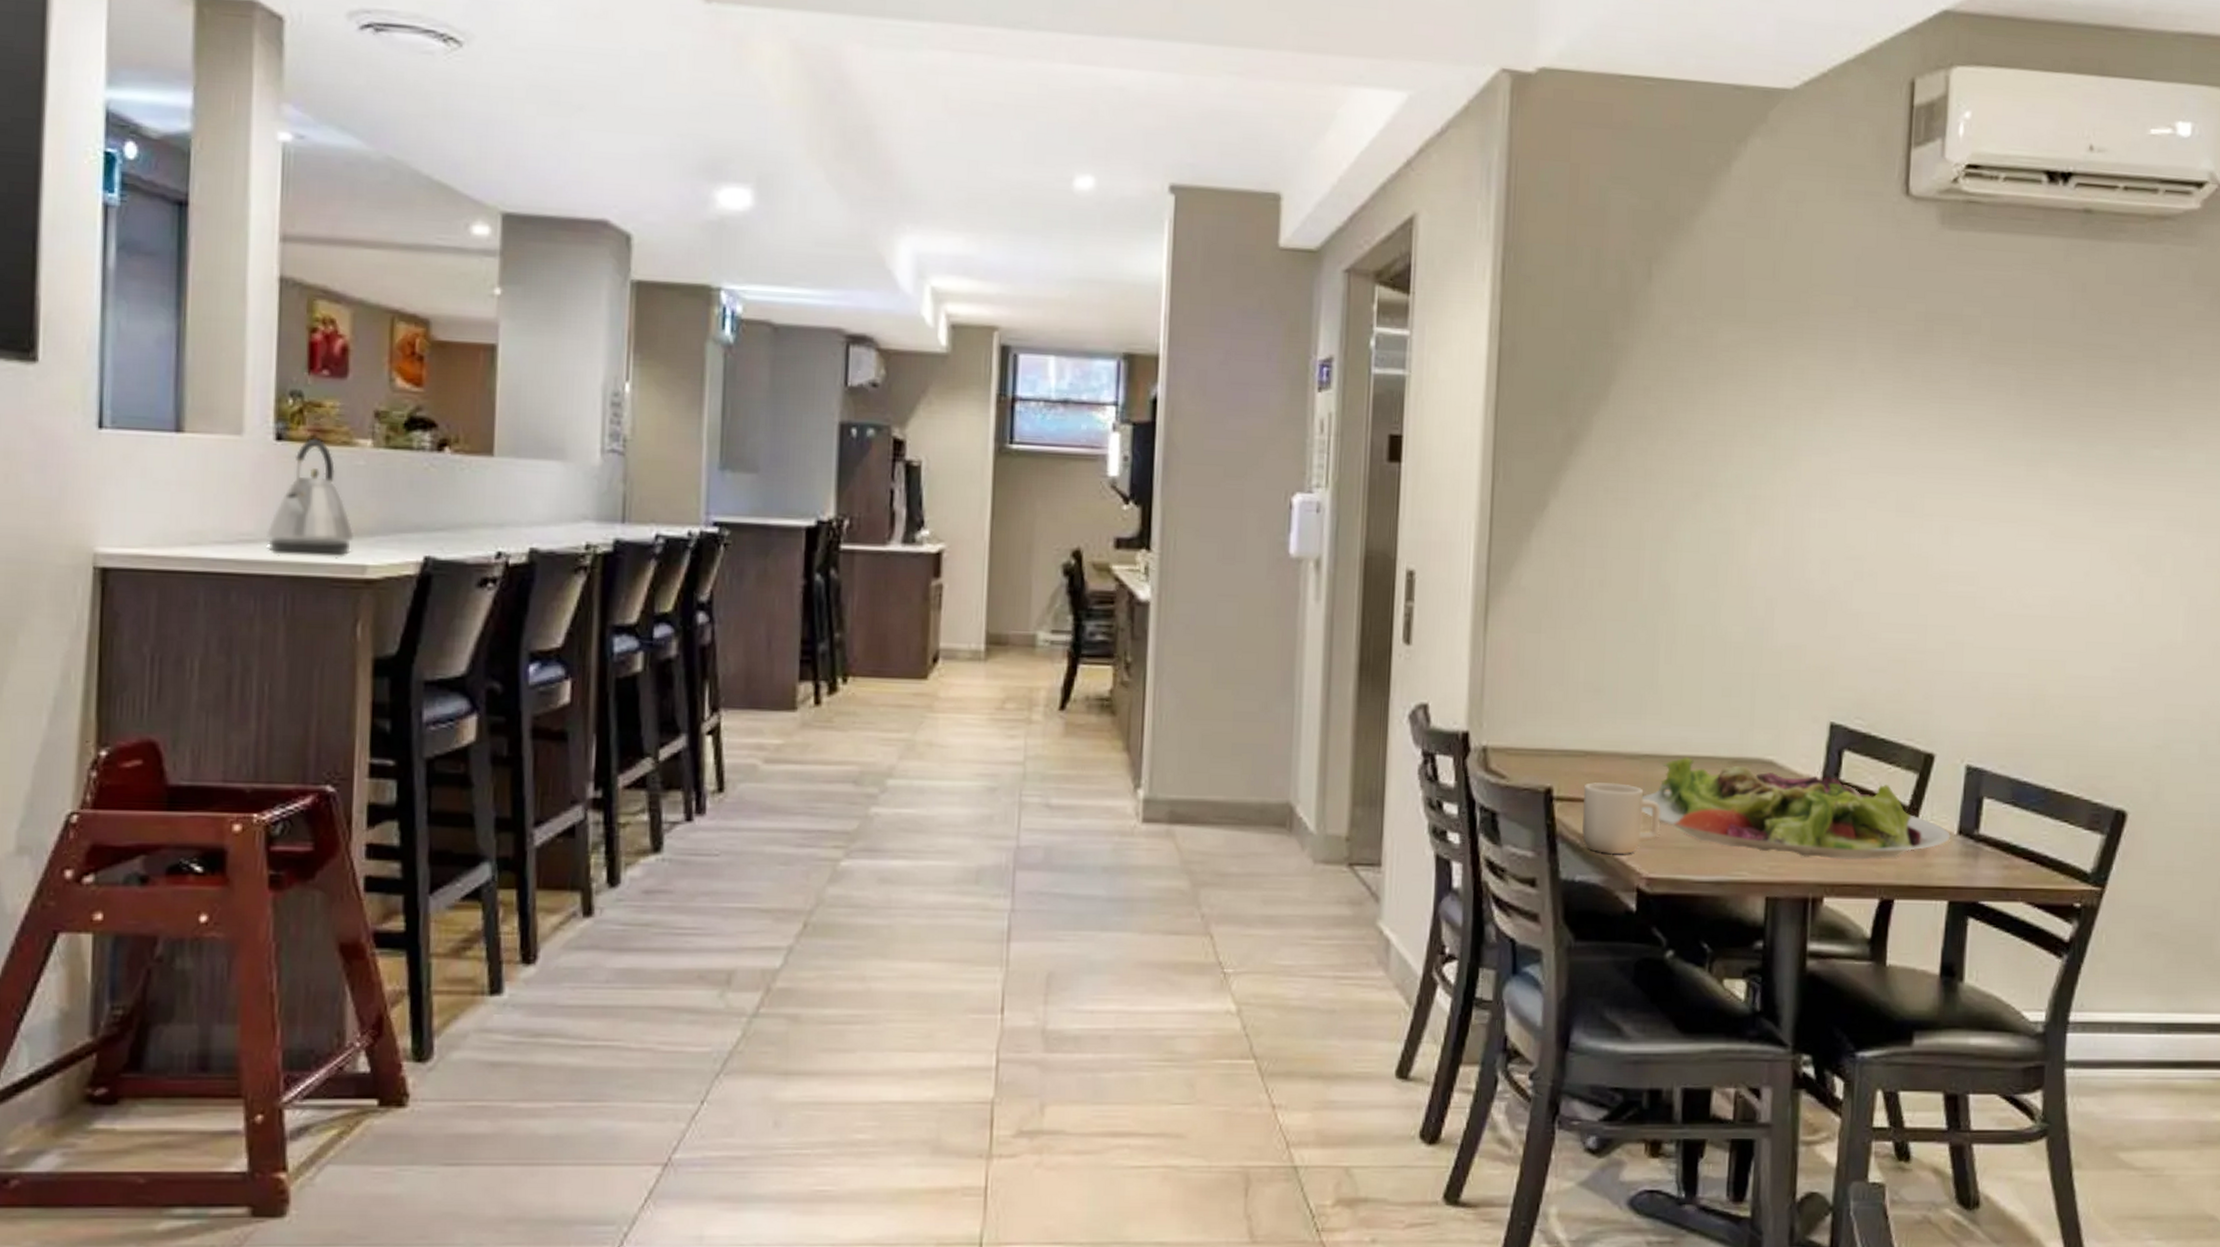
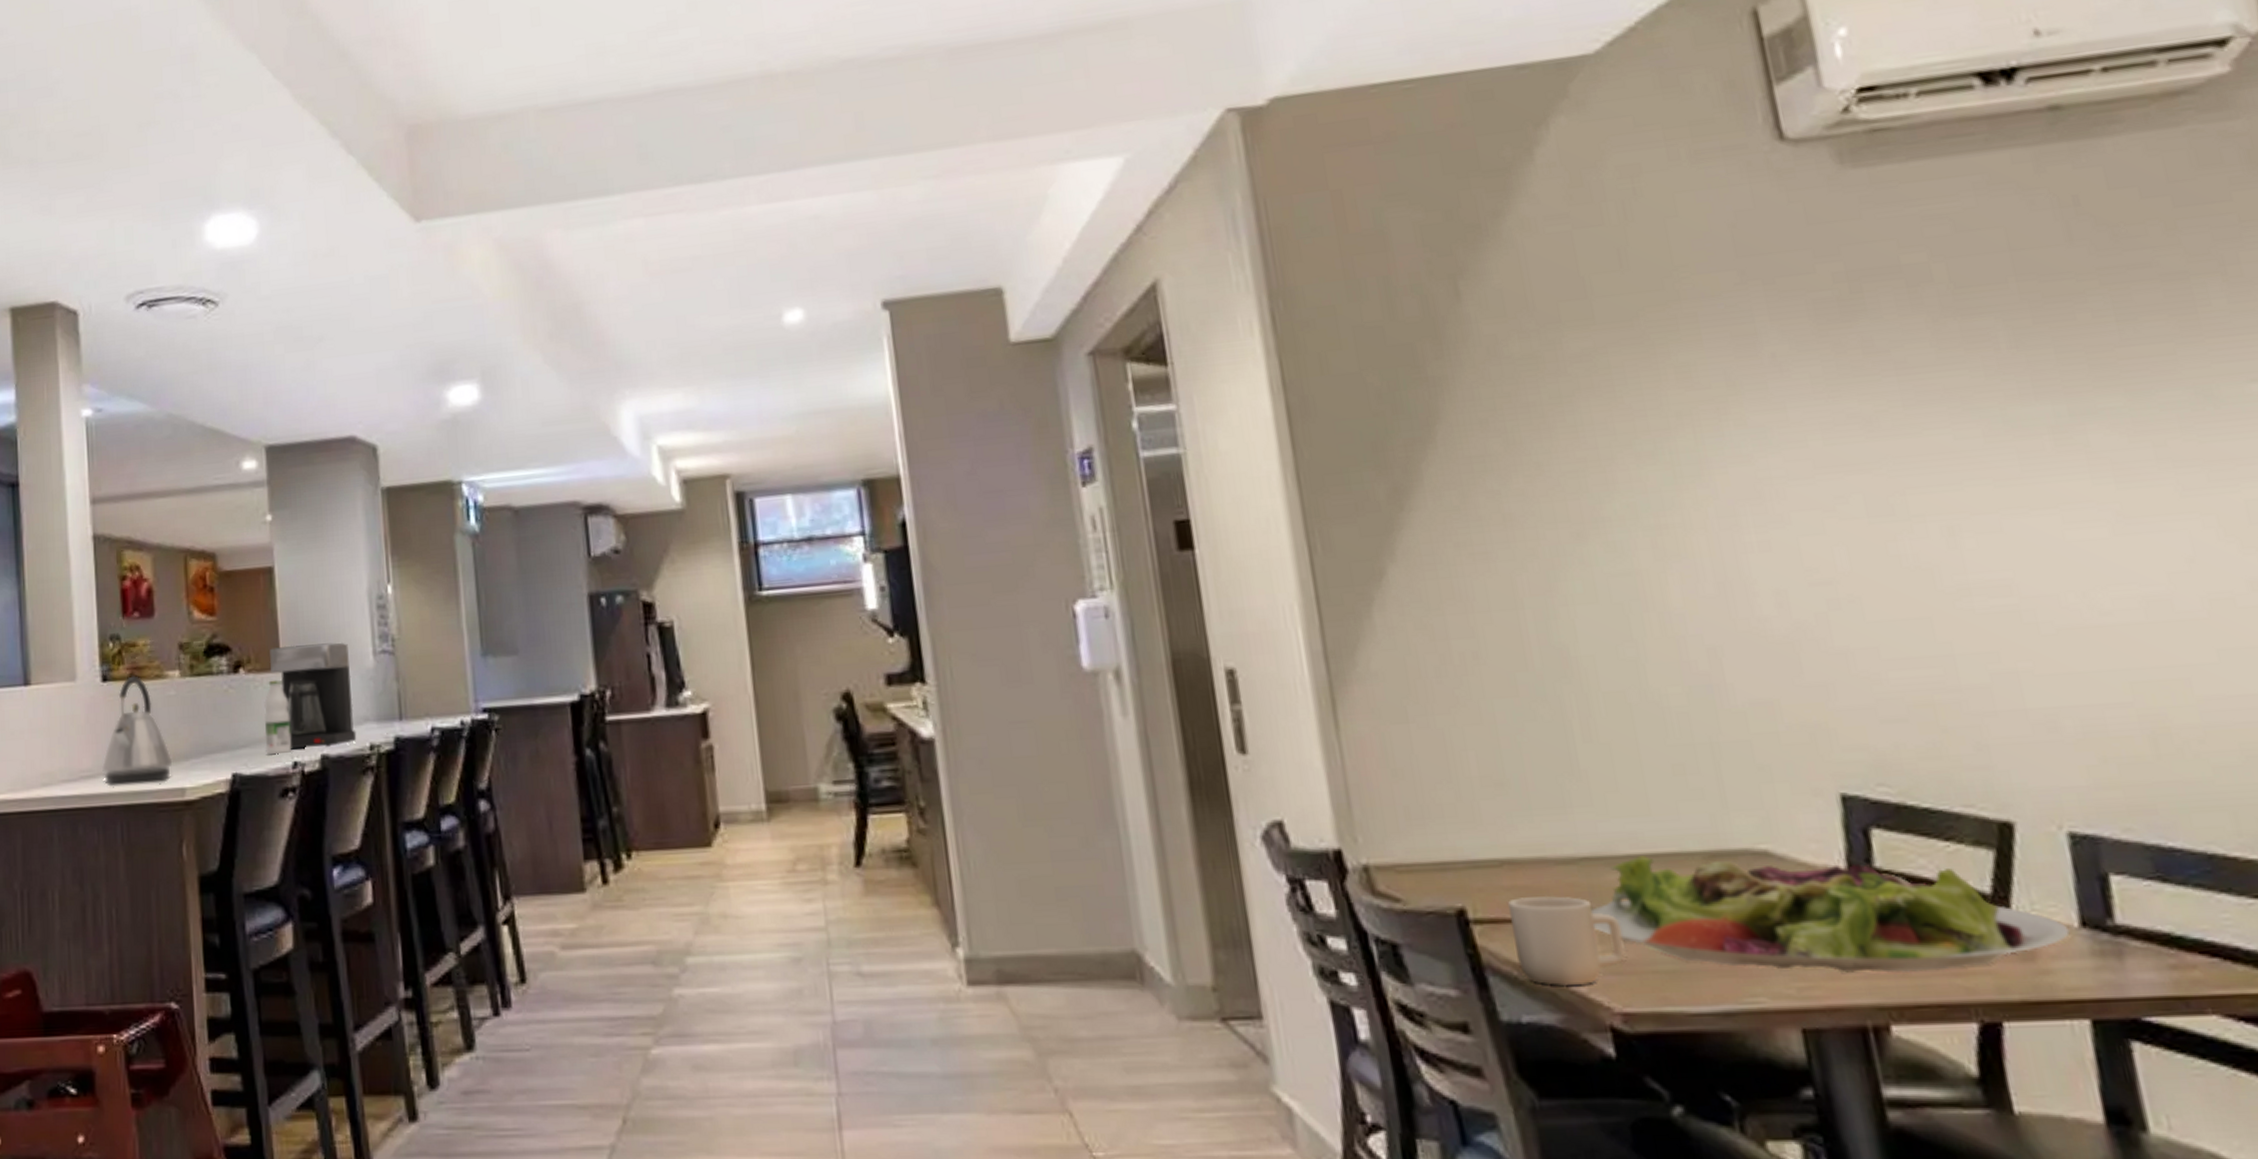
juice bottle: none [466,464,499,542] -> present [264,680,291,754]
coffee maker: none [481,430,573,541] -> present [269,642,357,748]

